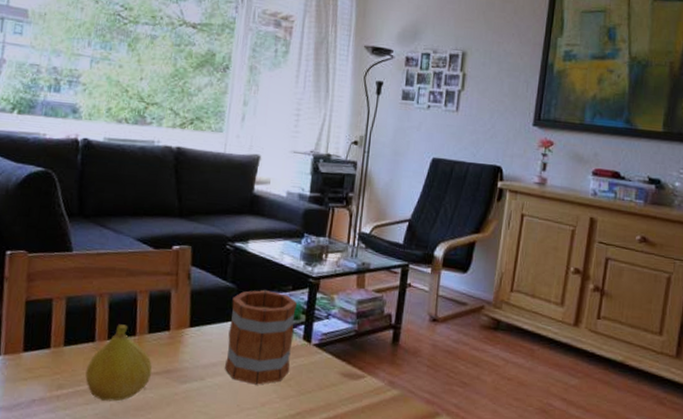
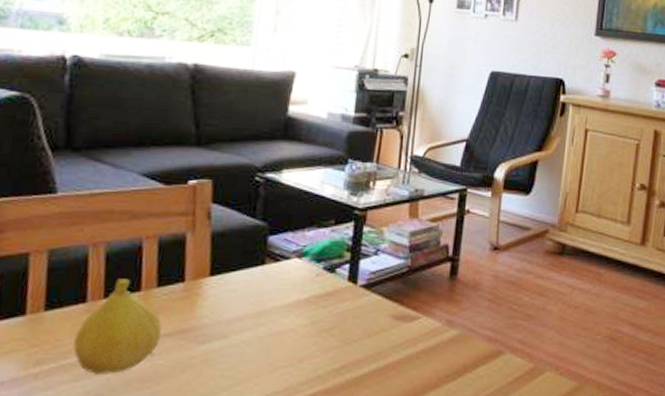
mug: present [225,289,298,385] -> none [254,225,342,338]

